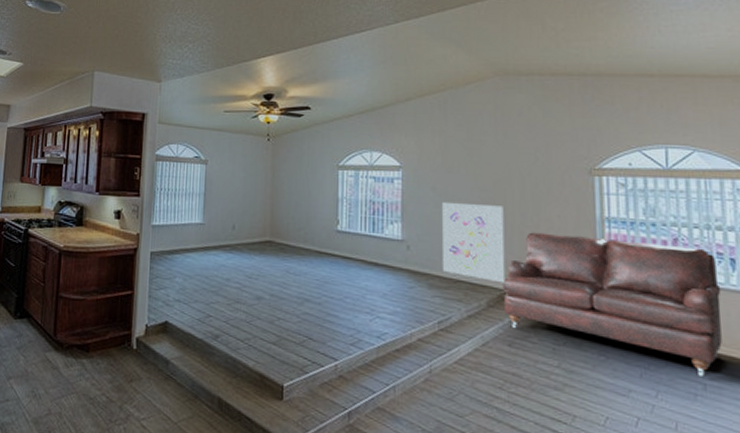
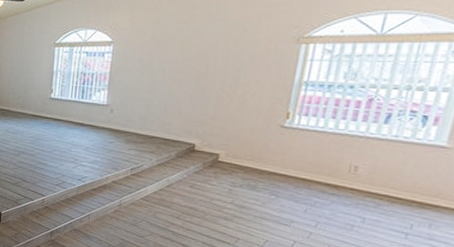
wall art: present [442,201,506,283] -> none [141,71,205,139]
sofa: present [502,232,722,378] -> none [191,96,408,213]

